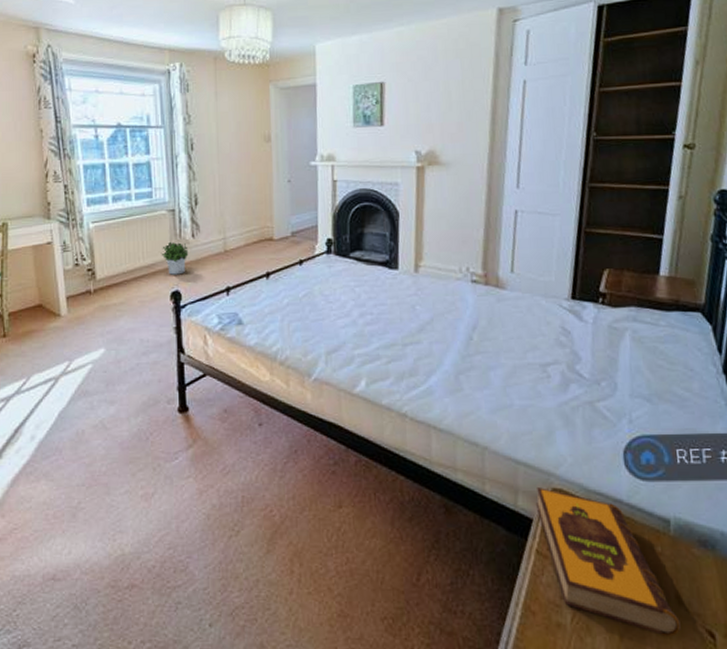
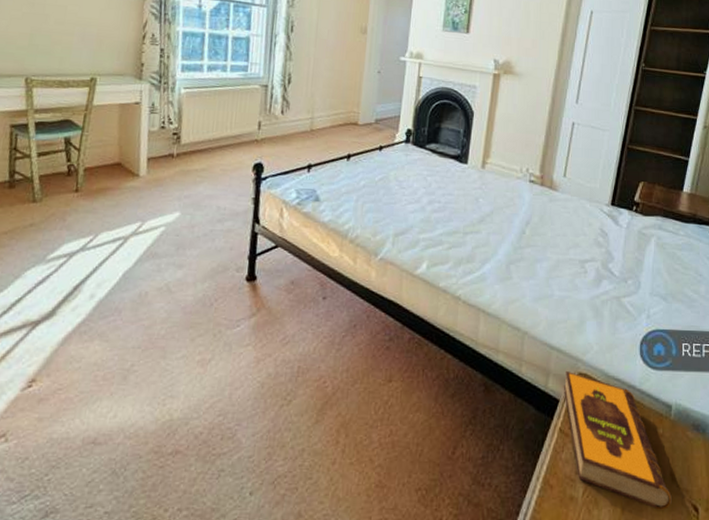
potted plant: present [161,241,189,275] -> none [249,115,276,148]

